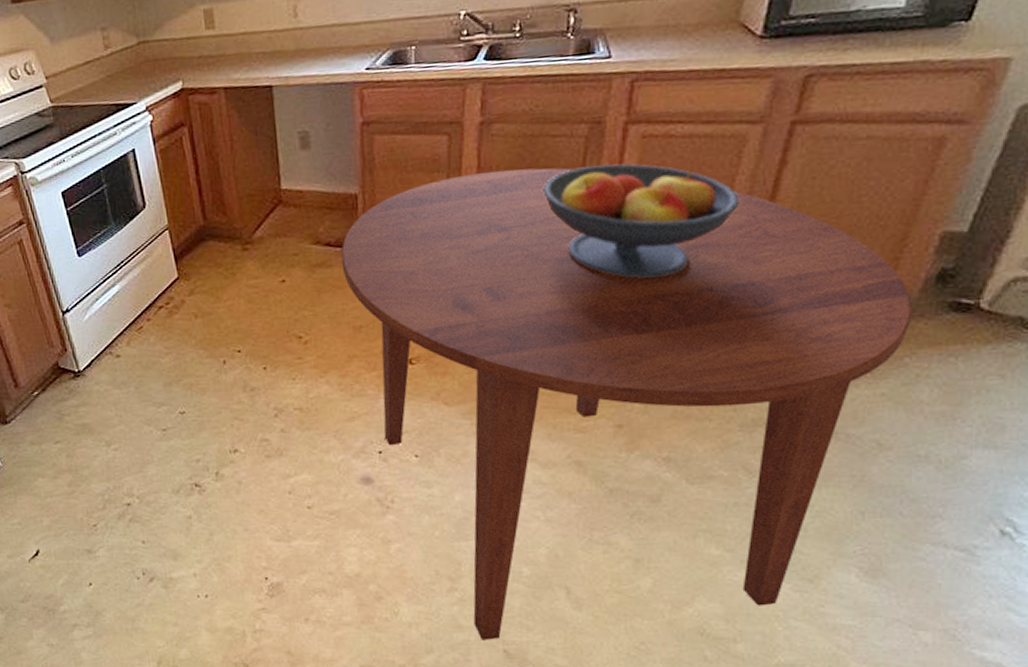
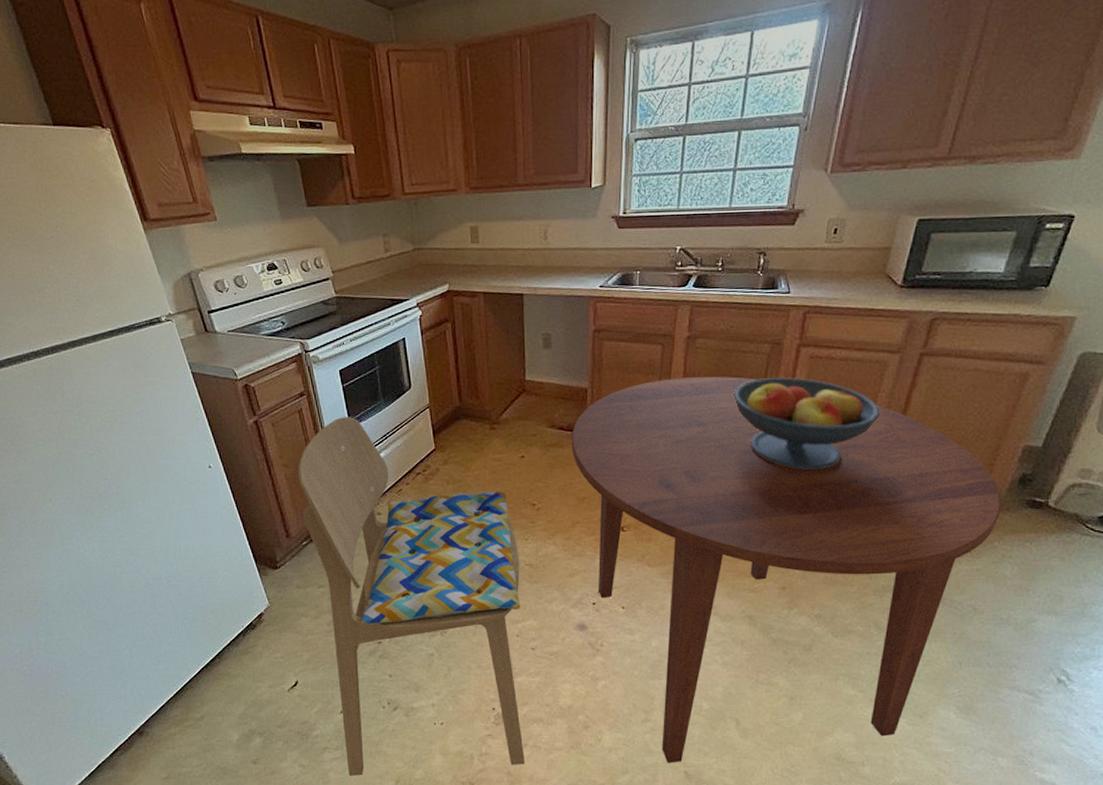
dining chair: none [22,245,307,656] -> present [297,417,525,776]

